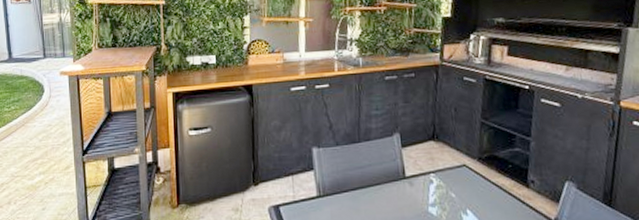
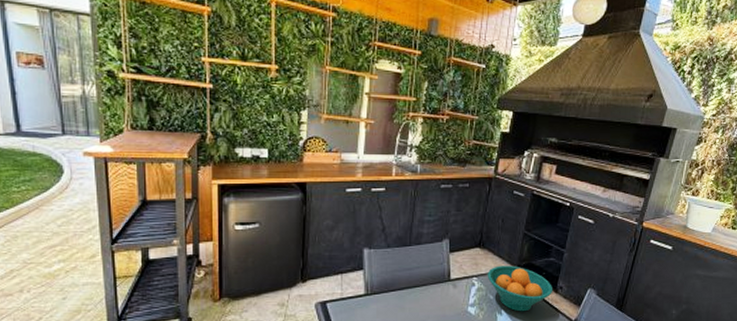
fruit bowl: none [445,158,524,211] -> present [487,265,553,312]

